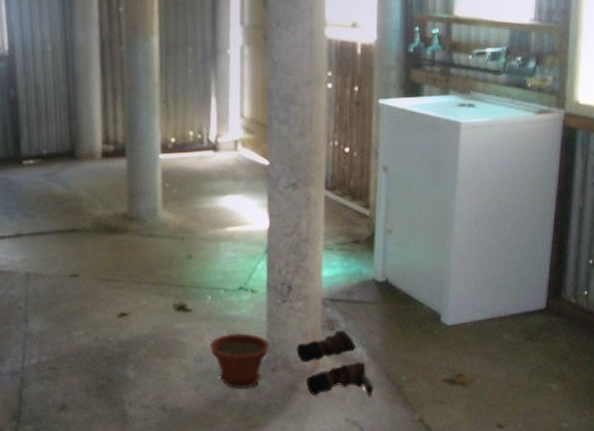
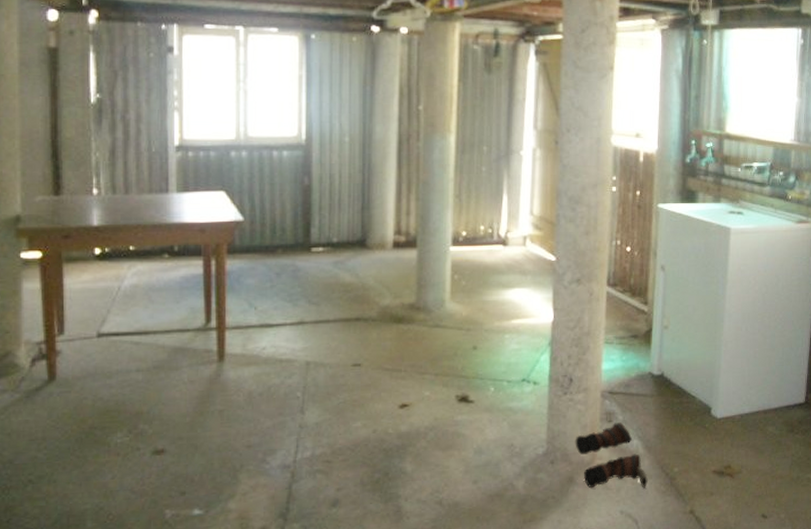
plant pot: present [210,332,270,389] -> none [491,424,550,482]

